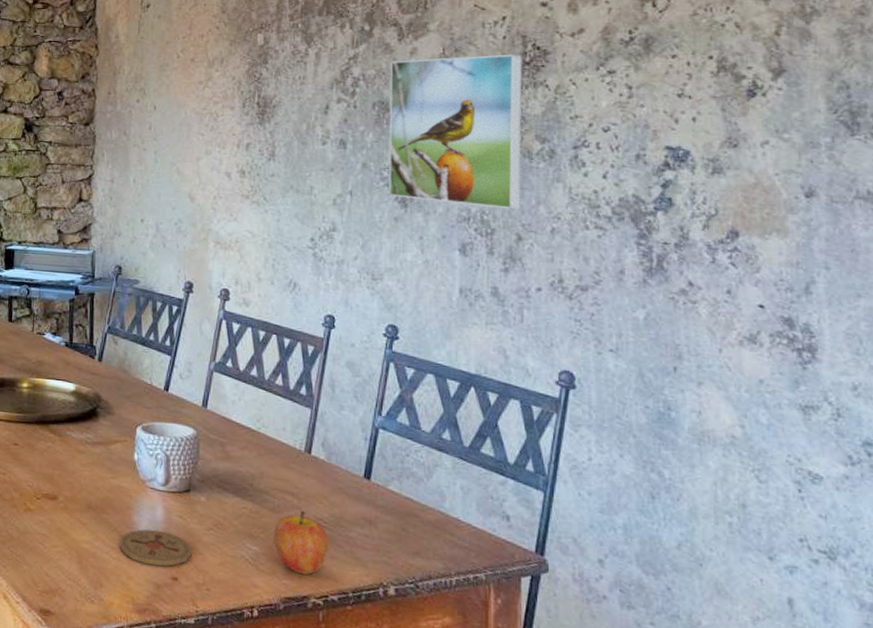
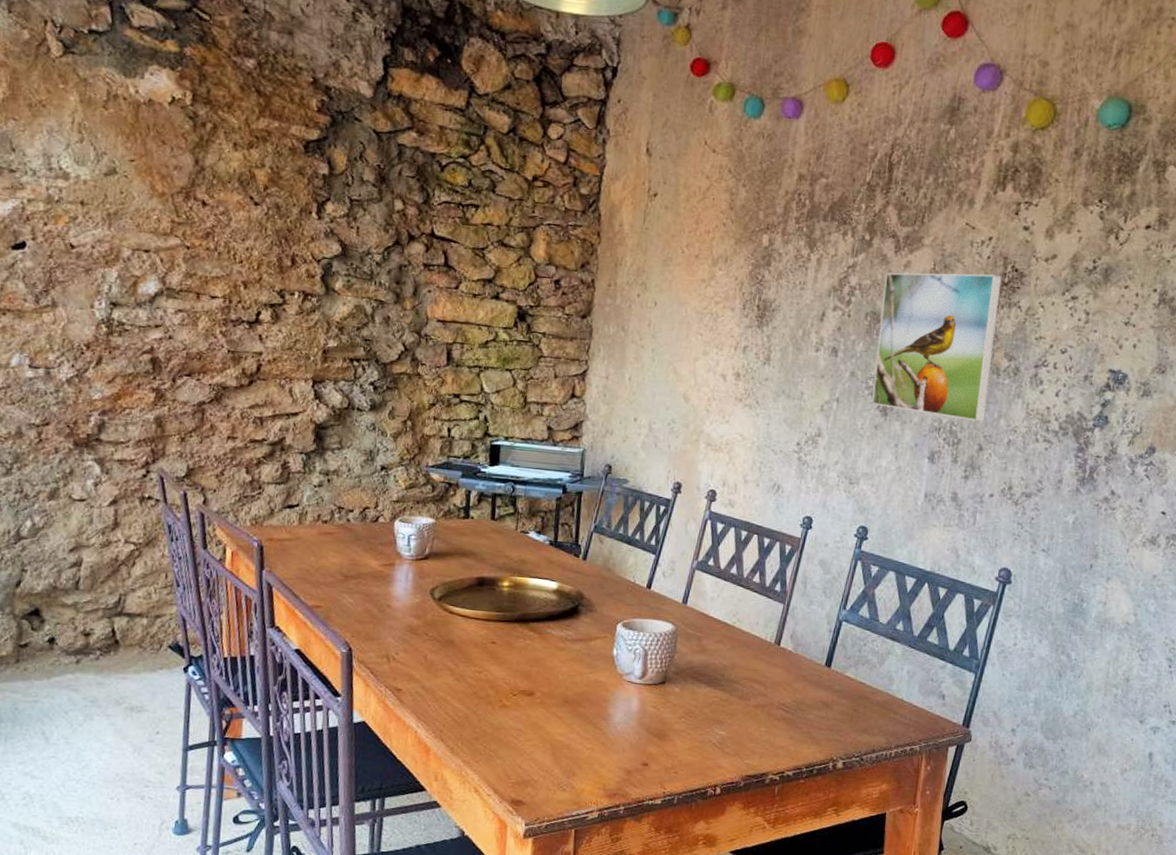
coaster: present [119,529,192,567] -> none [593,720,663,754]
apple: present [274,510,328,575] -> none [739,697,789,754]

